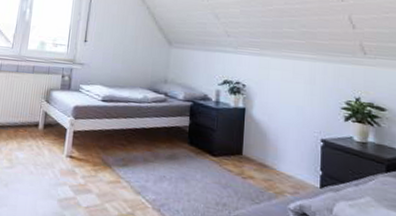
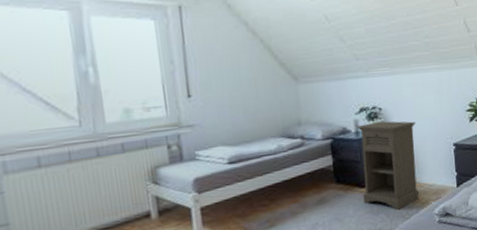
nightstand: none [212,96,280,191] -> present [356,121,419,210]

